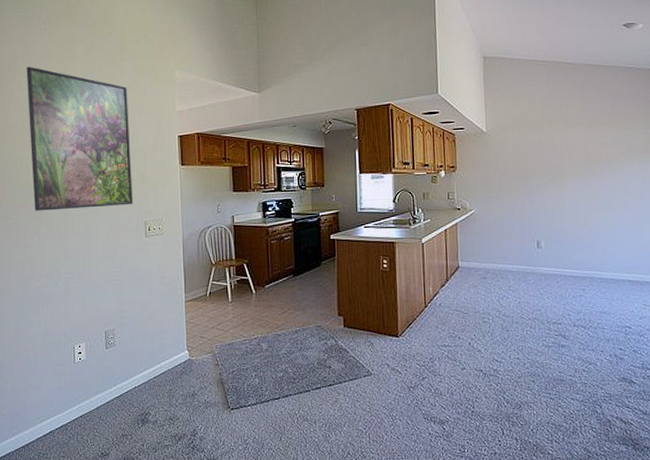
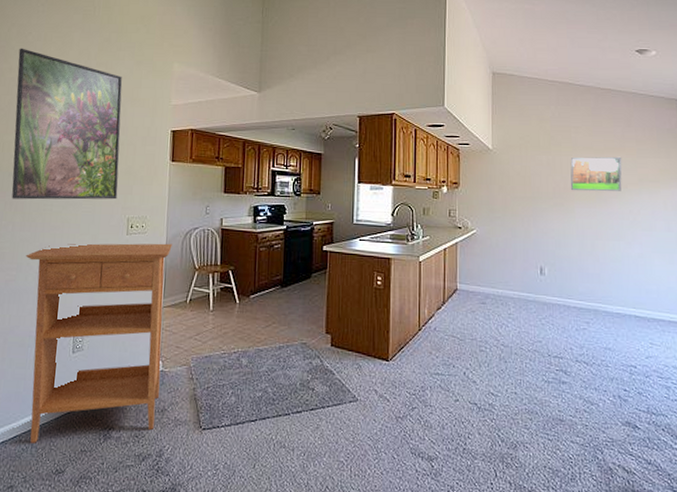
bookshelf: none [53,242,189,431] -> present [25,243,172,443]
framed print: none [562,130,613,167] -> present [570,156,622,191]

